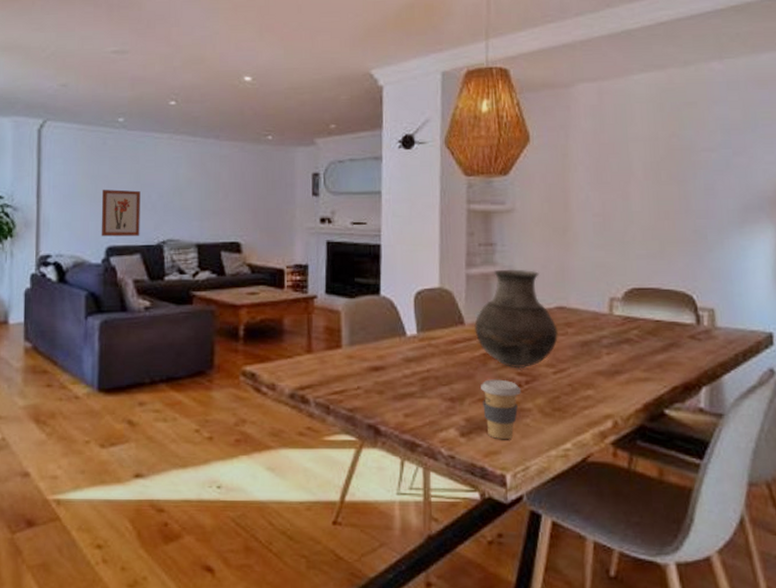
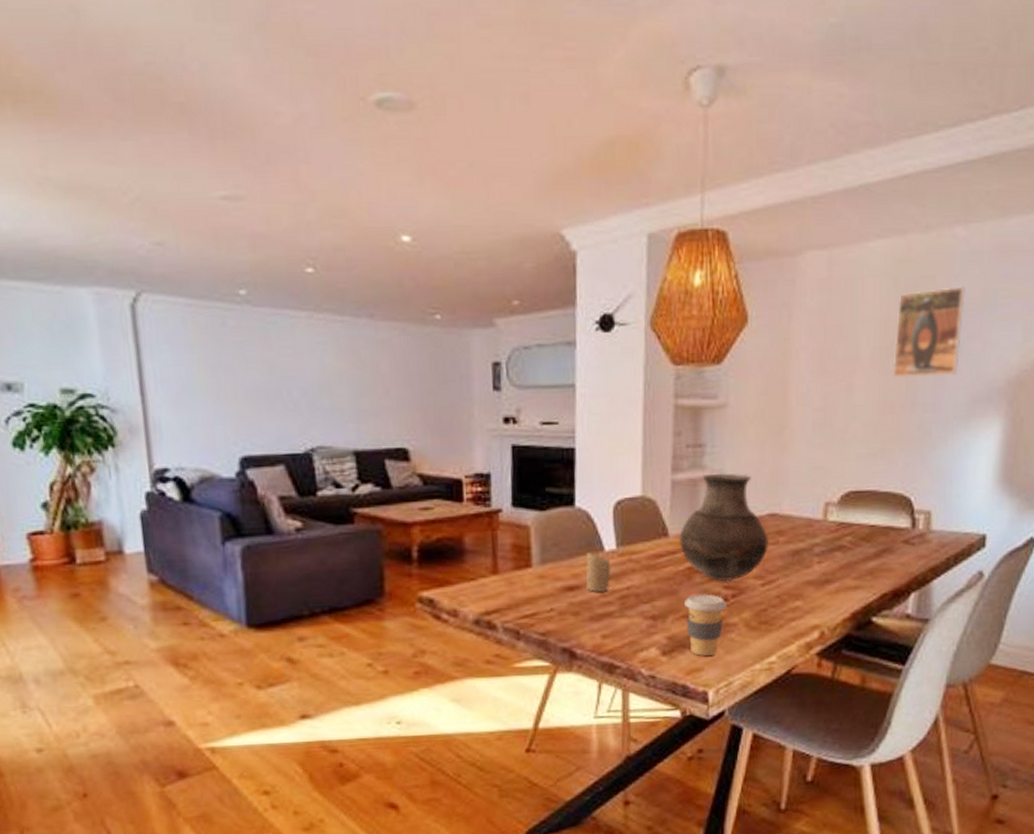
wall art: present [101,189,140,237] -> none [226,384,282,444]
candle: none [390,336,413,374] -> present [586,552,611,593]
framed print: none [664,110,727,188] -> present [892,286,966,378]

